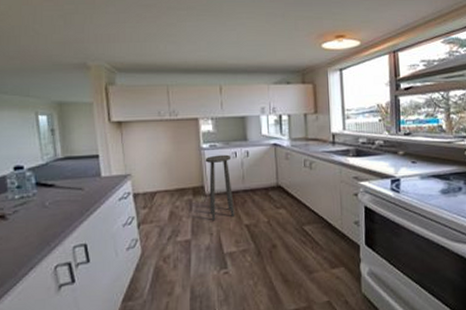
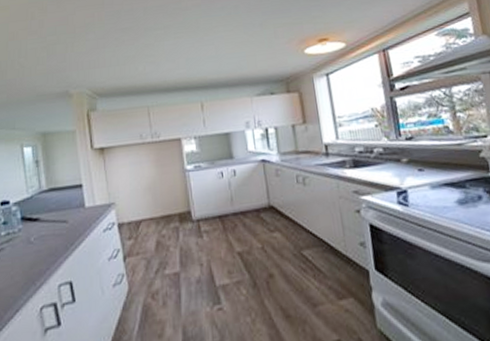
stool: present [205,154,234,221] -> none [190,175,225,250]

